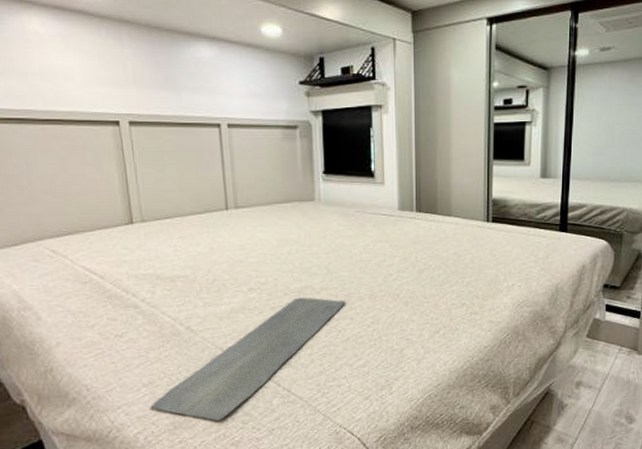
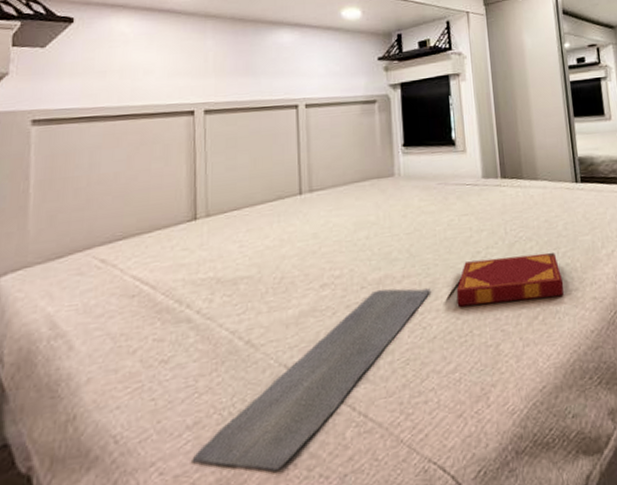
hardback book: none [368,280,465,318] -> present [456,252,565,307]

